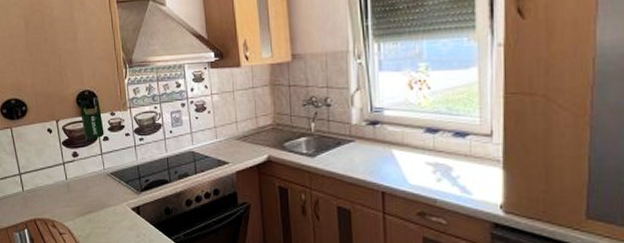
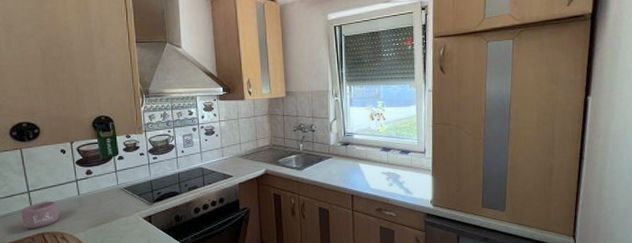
mug: none [14,184,49,215] -> present [21,200,59,229]

